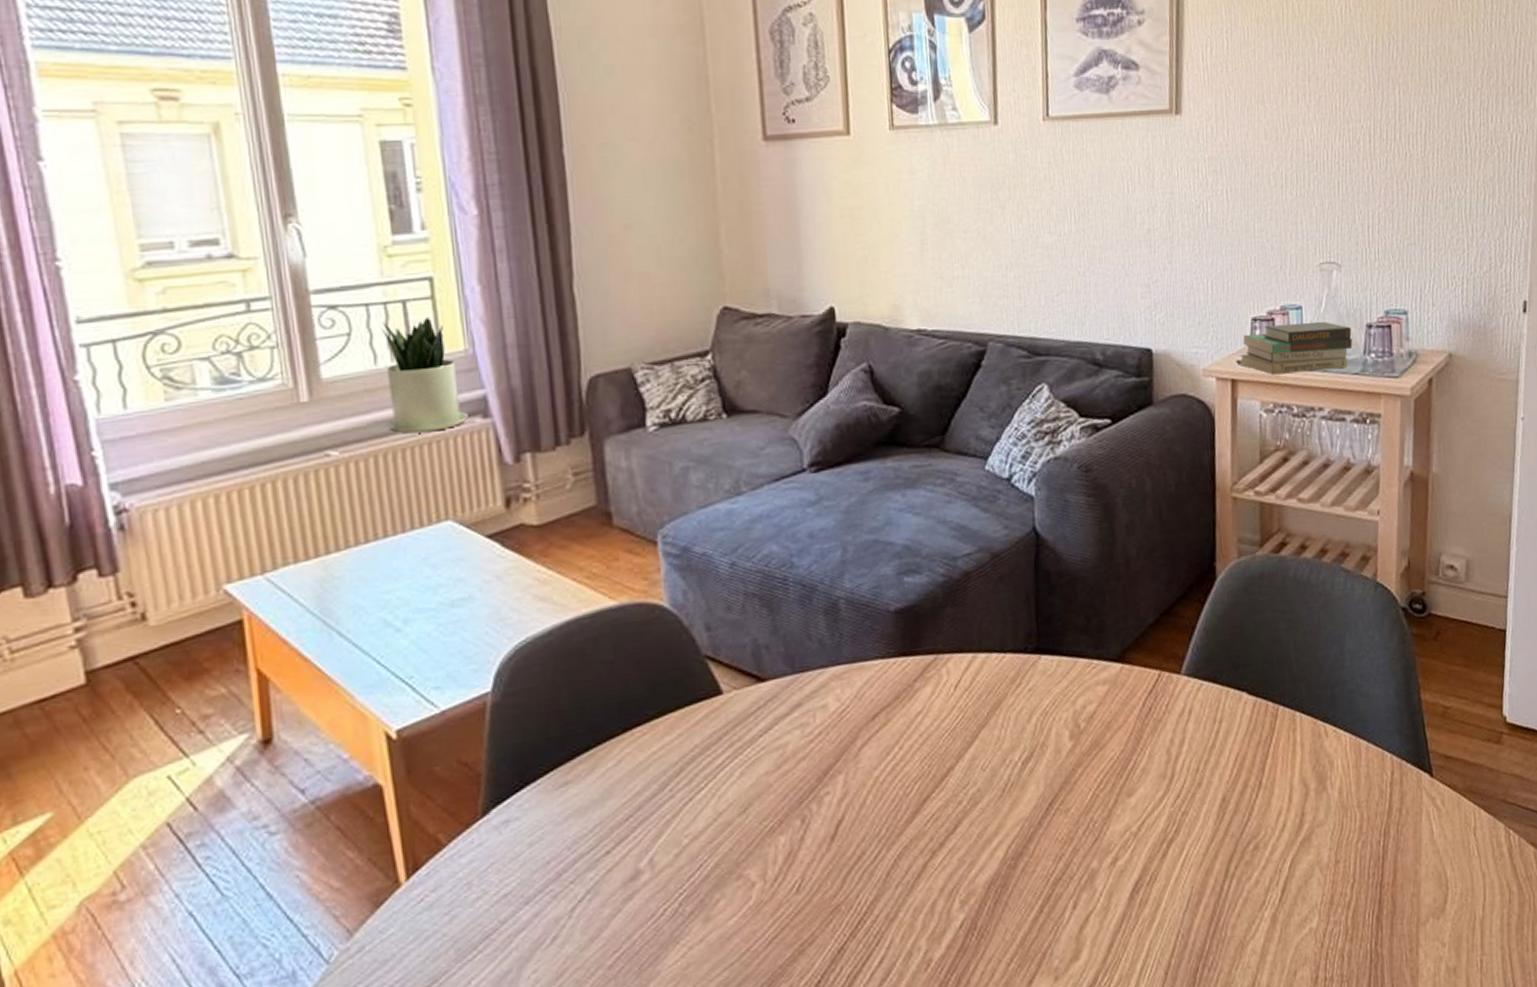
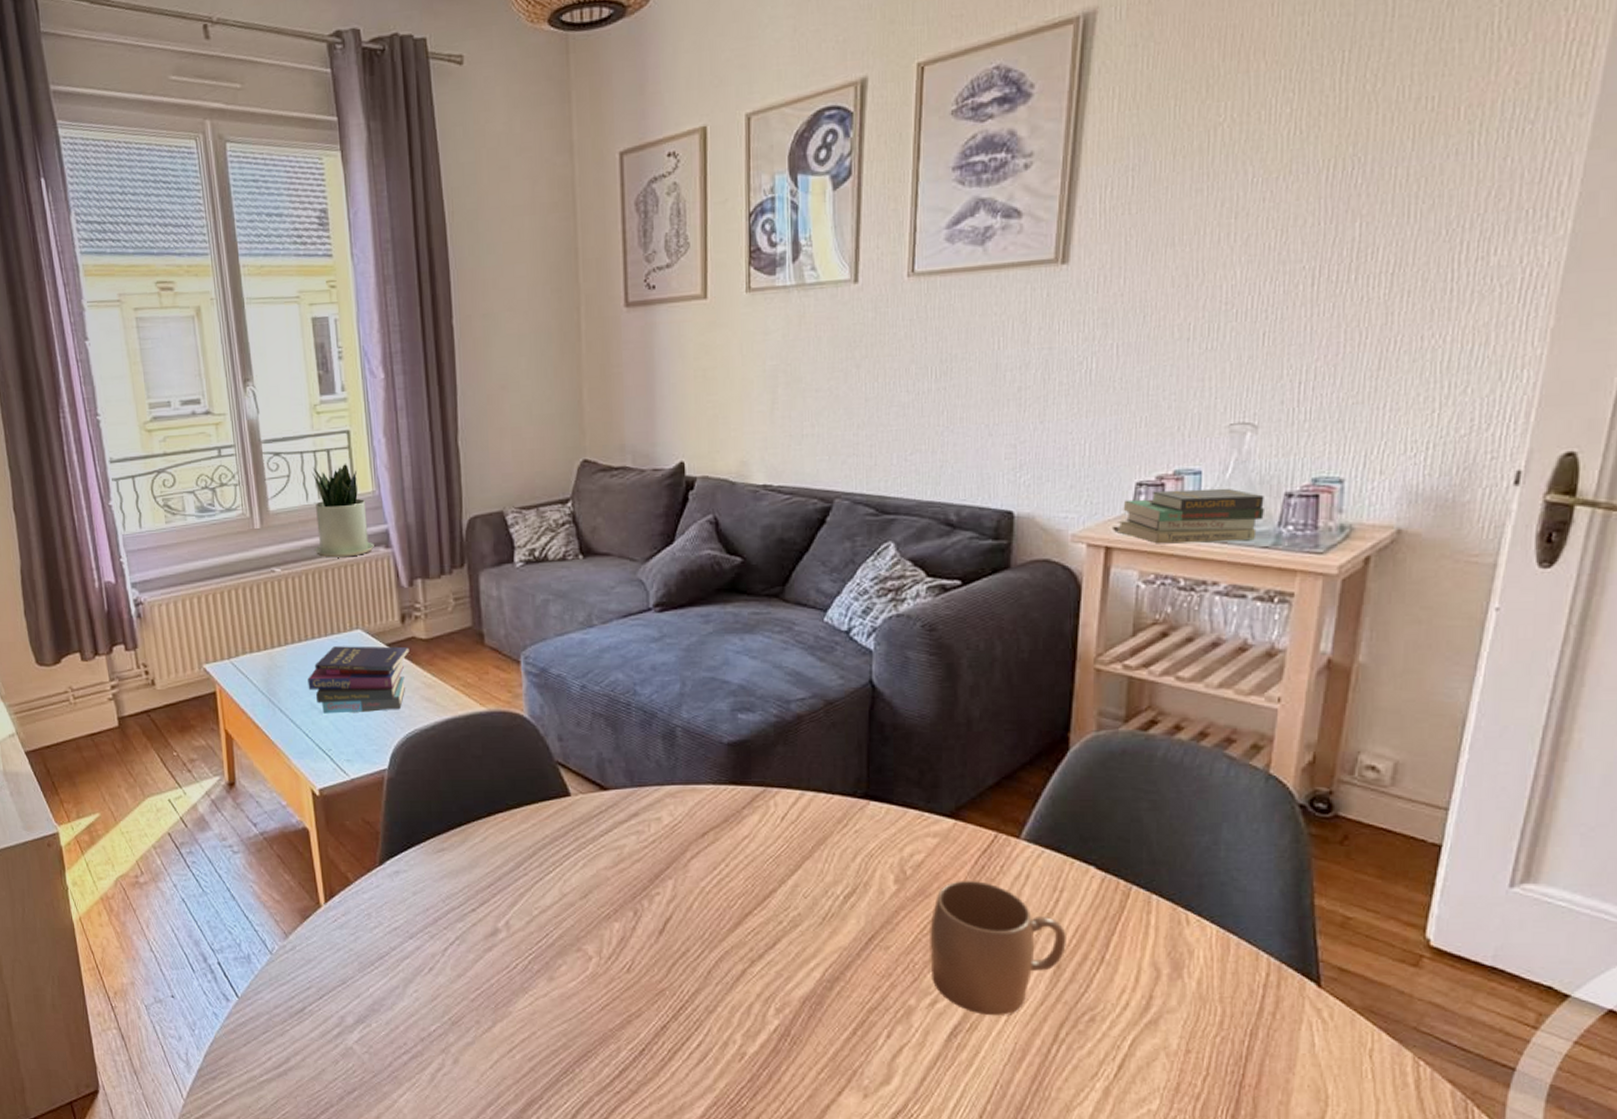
books: none [378,537,517,632] -> present [307,646,410,714]
mug: none [1105,723,1229,864] -> present [928,880,1066,1015]

